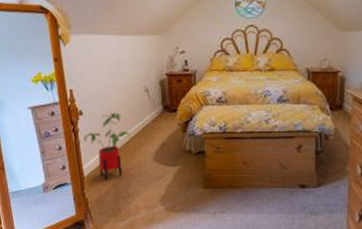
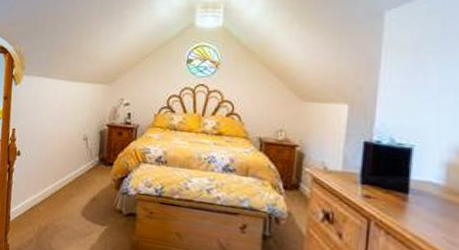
house plant: present [83,112,131,180] -> none [16,157,63,229]

